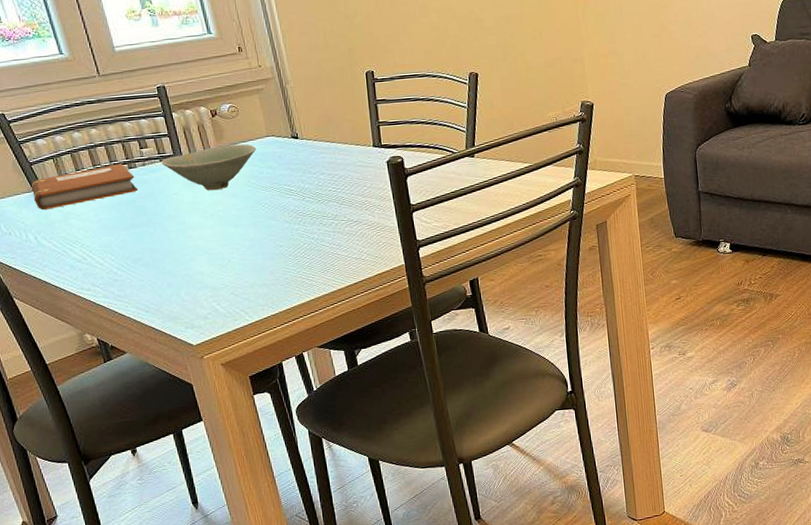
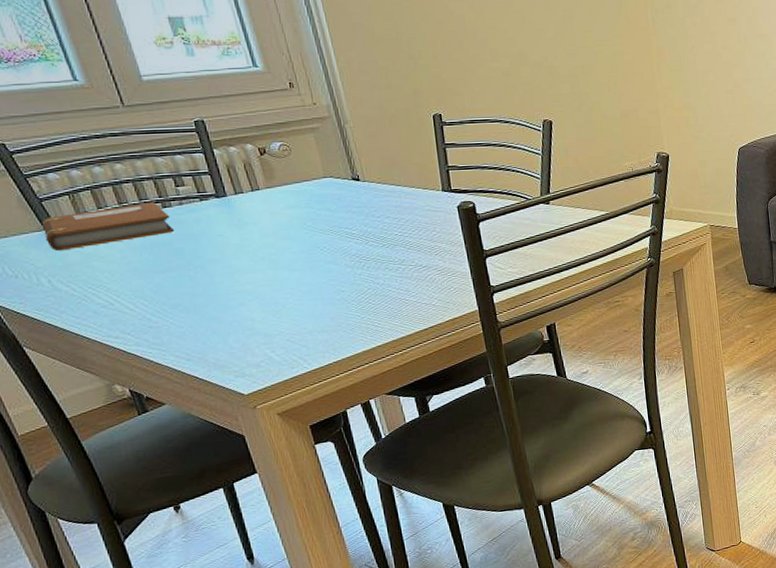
bowl: present [161,144,257,191] -> none [201,184,313,233]

